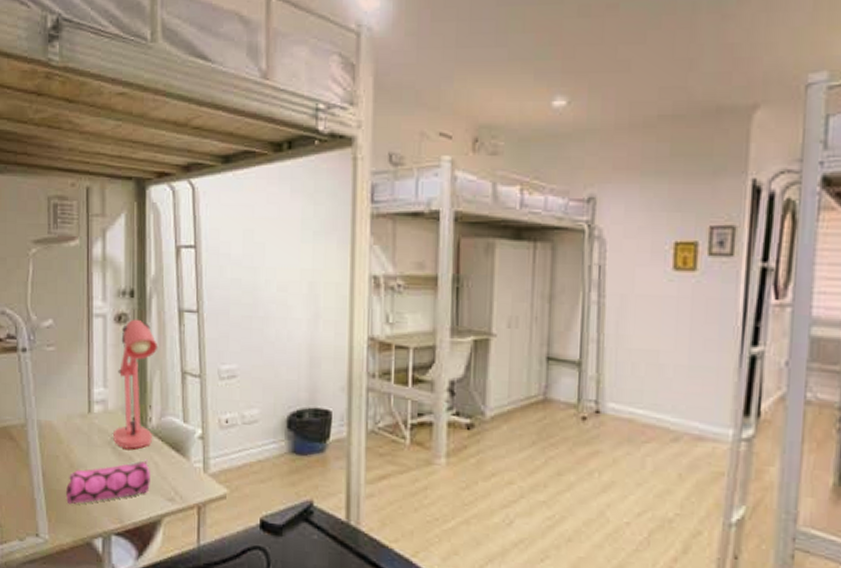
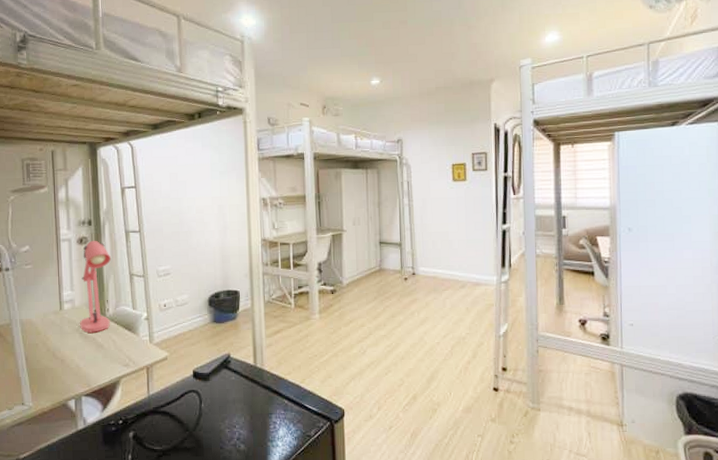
pencil case: present [65,459,150,505] -> none [44,339,110,378]

